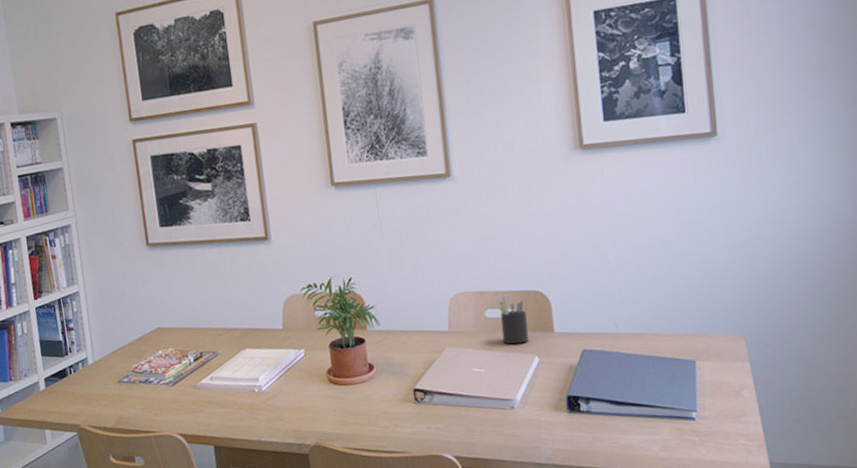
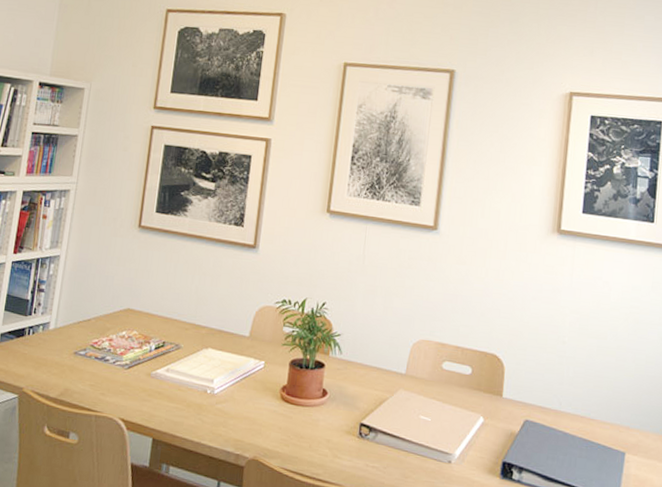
pen holder: present [499,296,529,345] -> none [453,351,480,402]

